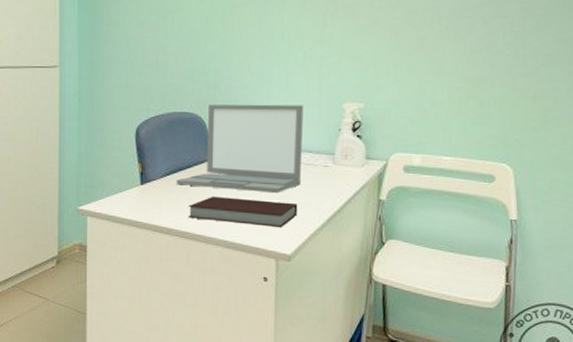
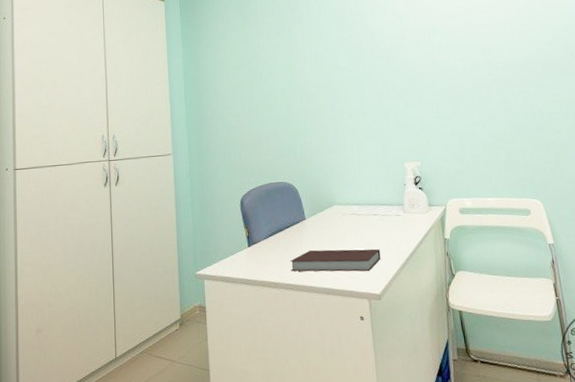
laptop: present [176,104,304,194] -> none [277,167,380,244]

